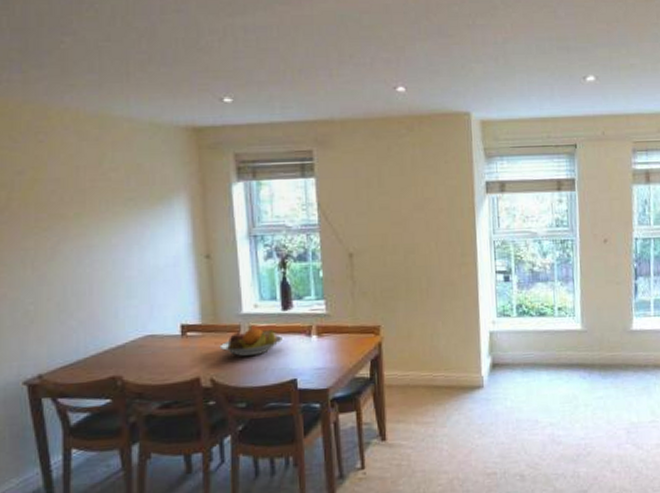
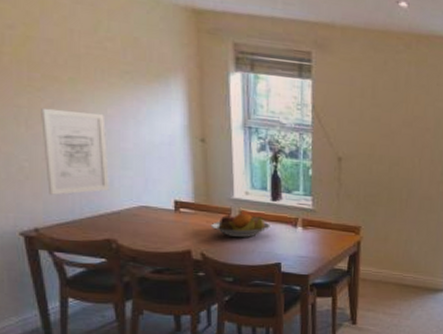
wall art: none [47,244,114,337] -> present [41,107,109,195]

